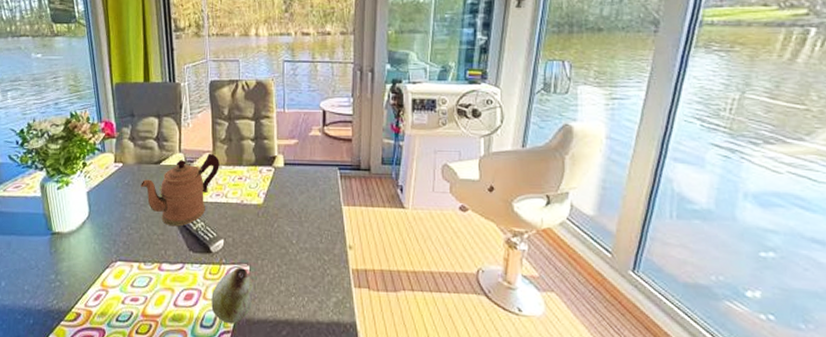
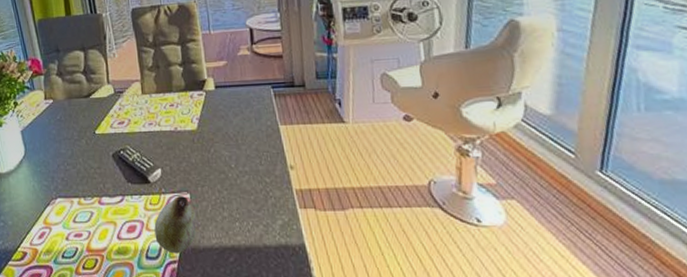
coffeepot: present [141,153,219,227] -> none [73,82,150,159]

